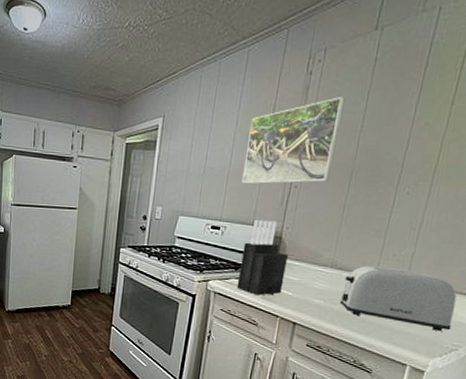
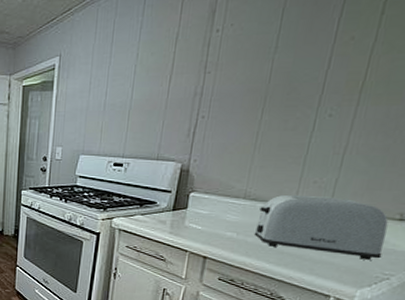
knife block: present [236,219,288,296] -> none [142,154,196,231]
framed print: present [241,97,346,184] -> none [144,18,257,118]

